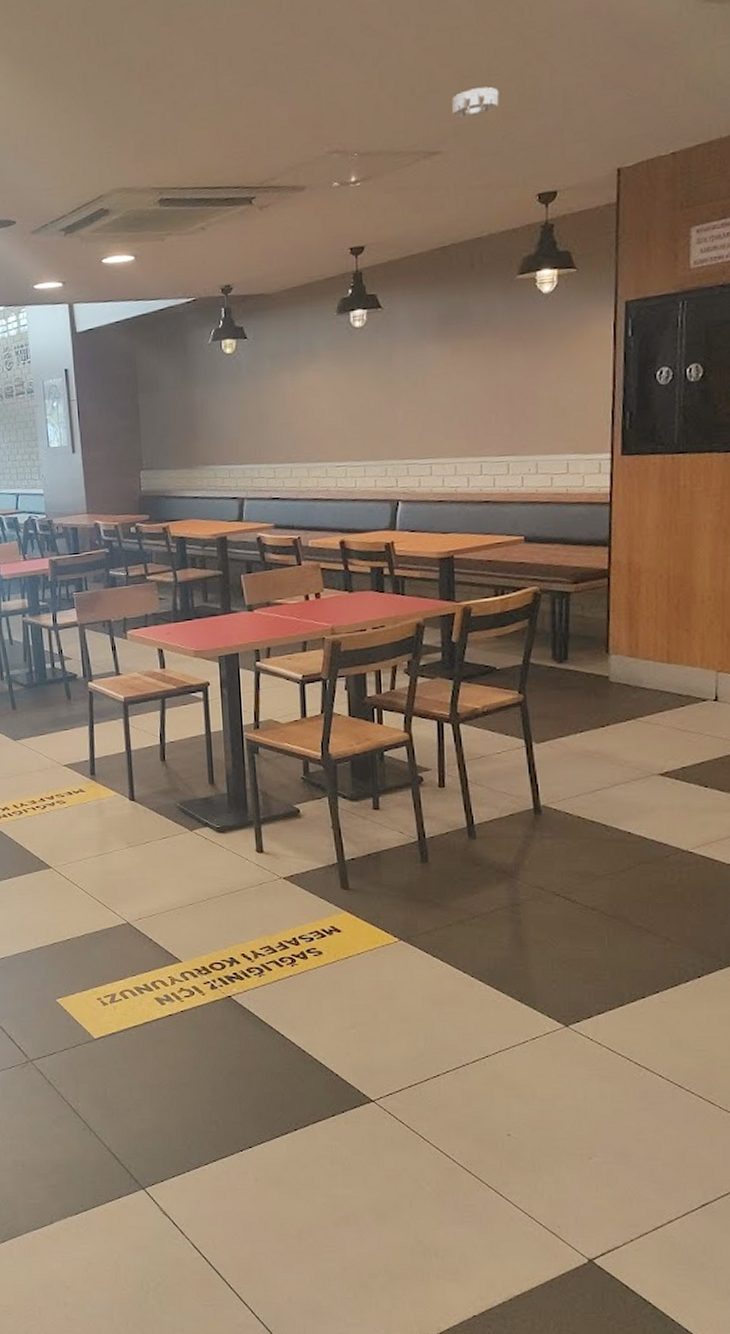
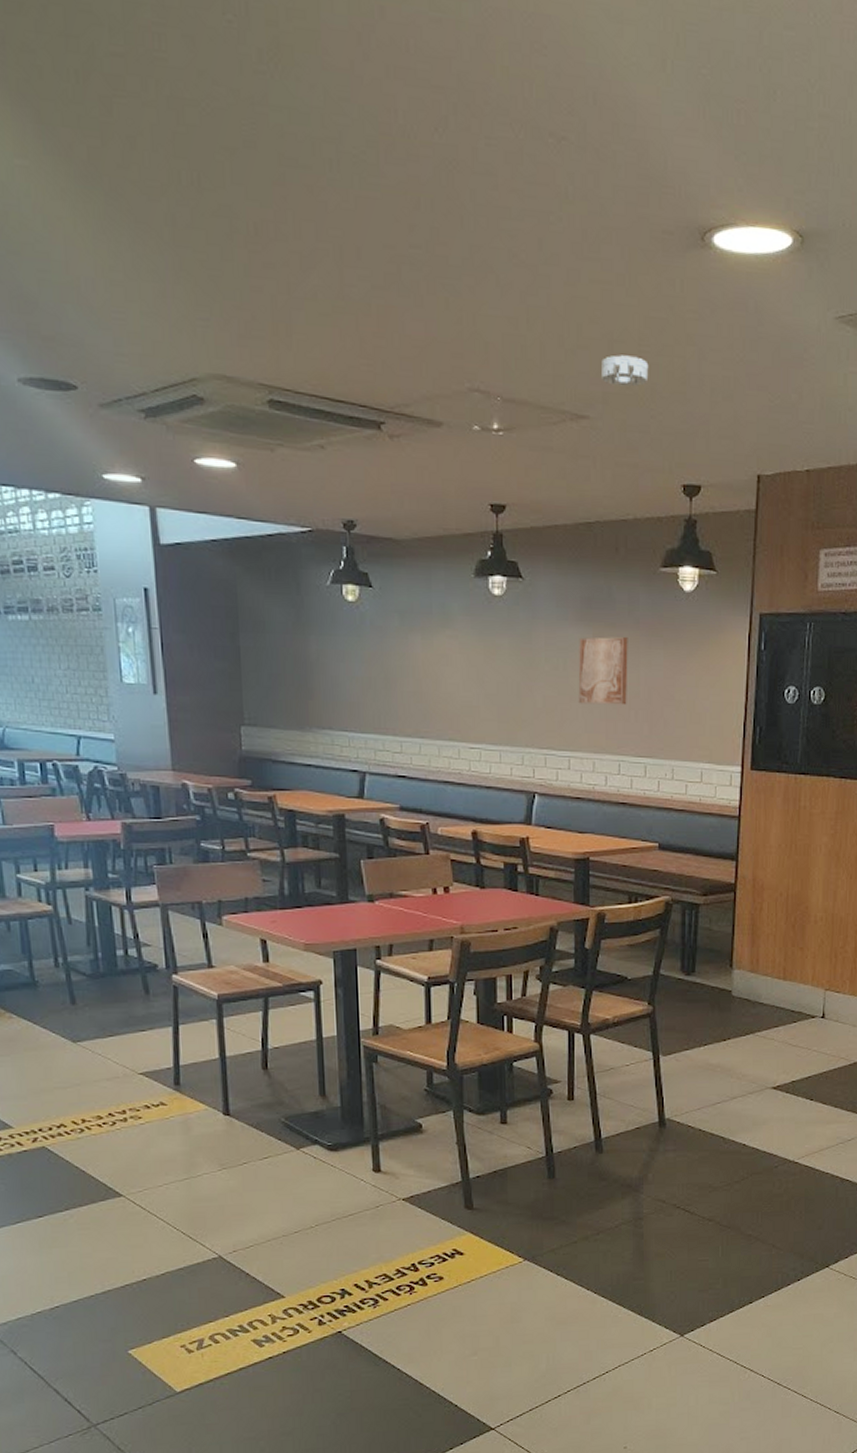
wall art: none [437,346,487,414] -> present [578,636,628,705]

